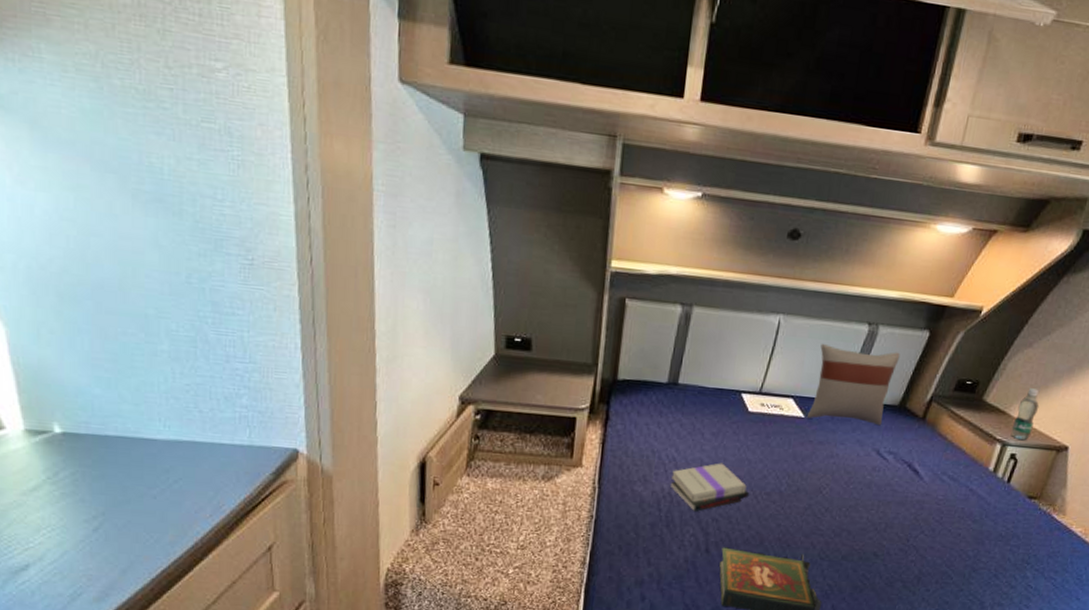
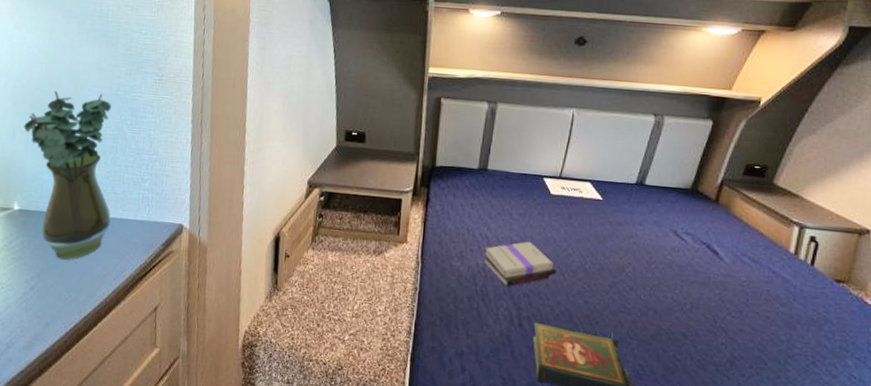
vase: none [52,274,197,494] -> present [23,90,111,260]
pillow: present [806,344,900,426] -> none [604,133,687,208]
bottle: present [1011,388,1040,441] -> none [807,172,833,224]

